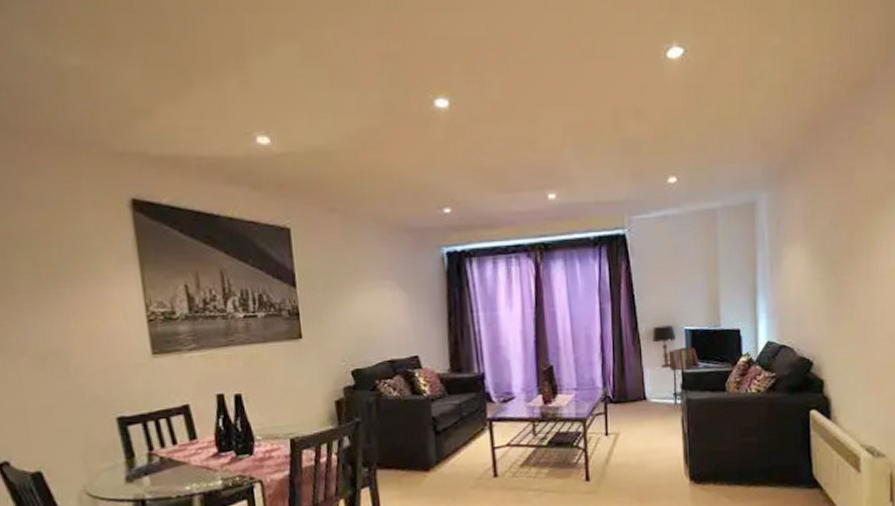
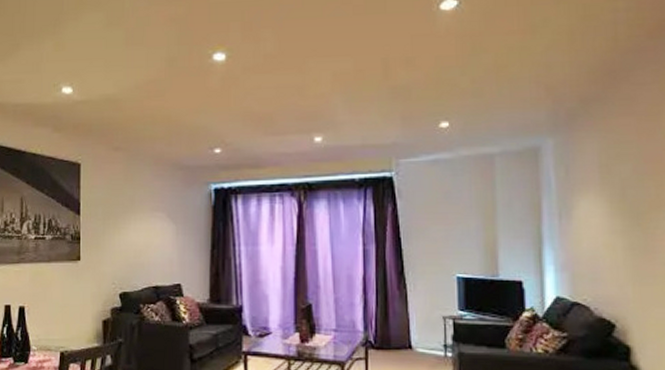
table lamp: present [652,325,677,368] -> none [420,272,448,317]
books: present [668,347,700,372] -> none [437,296,475,321]

